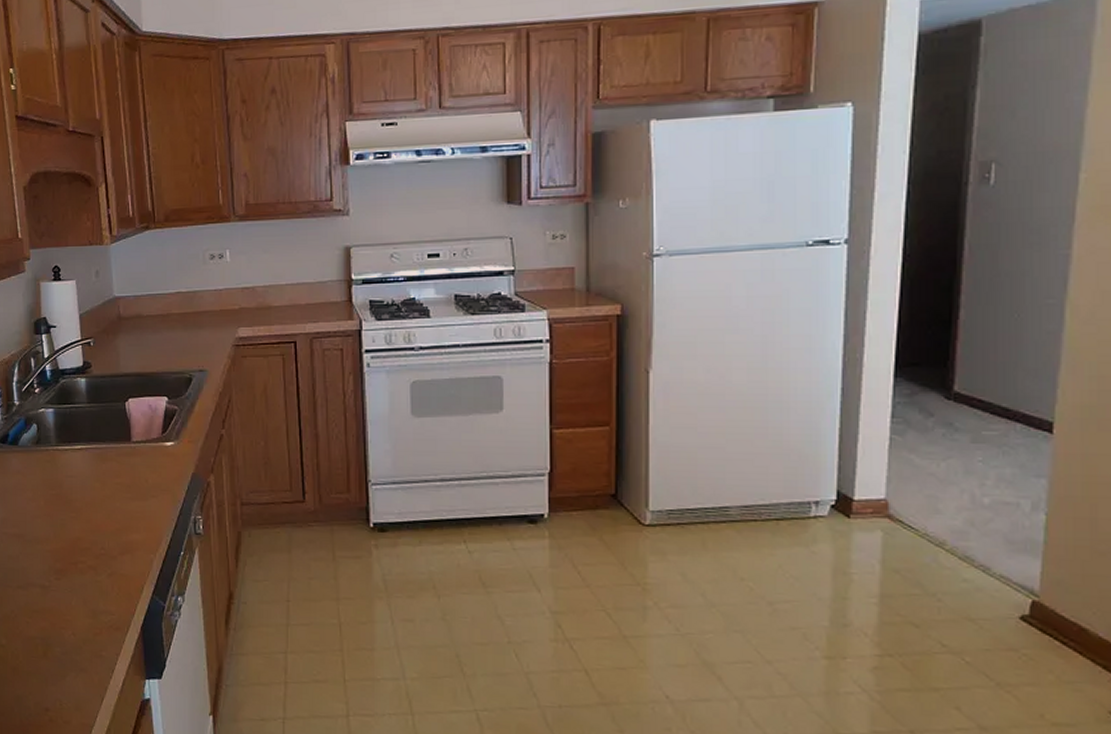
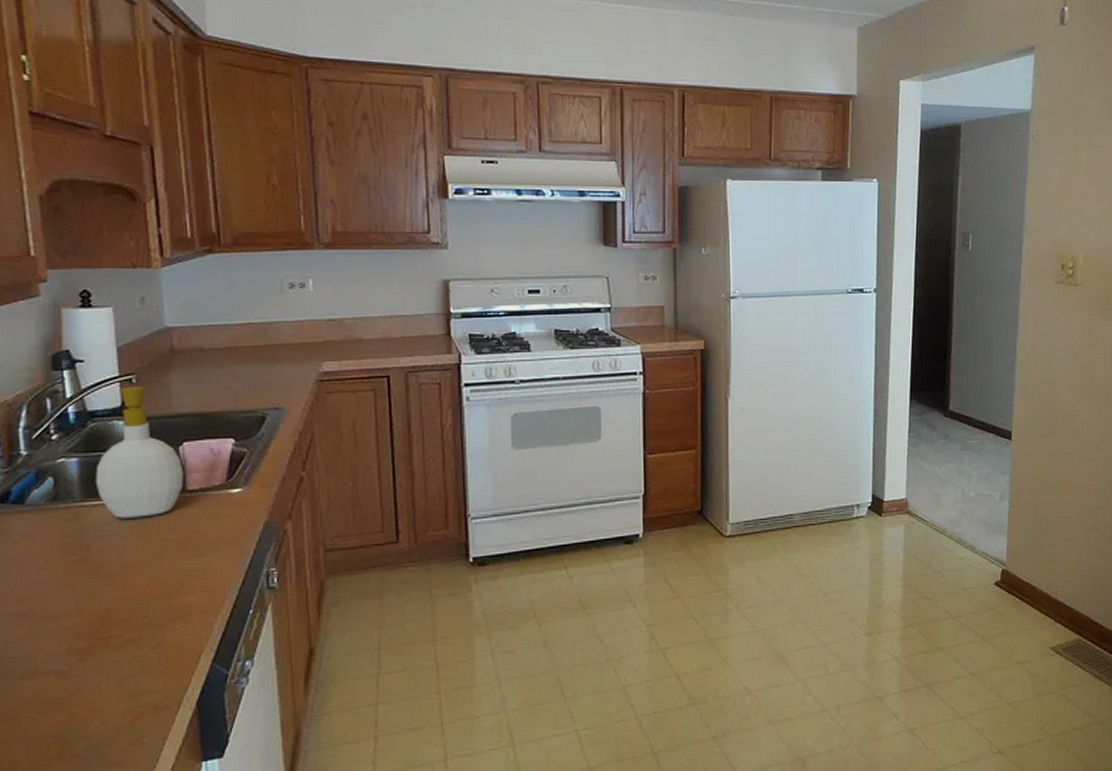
soap bottle: none [65,349,129,463] -> present [95,387,184,519]

